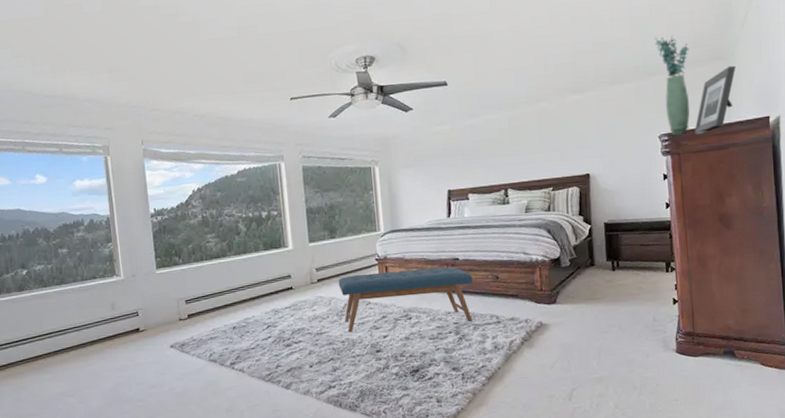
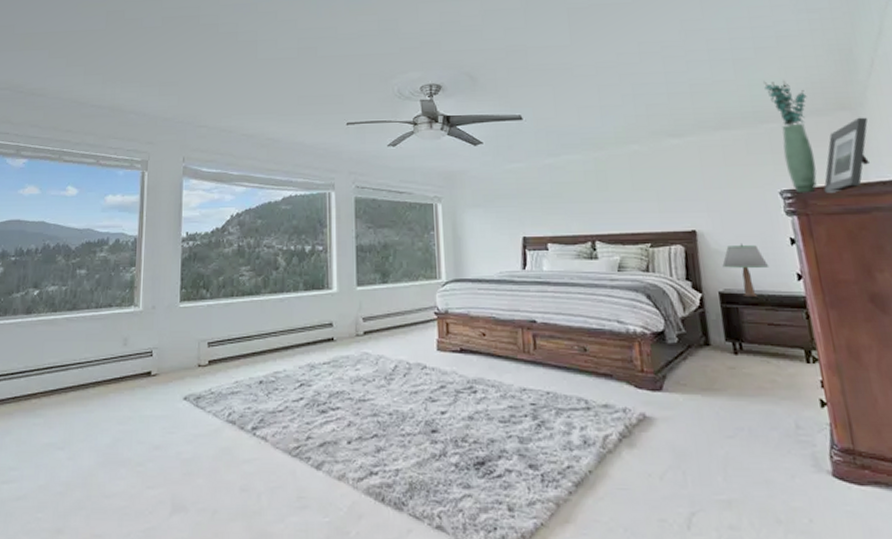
bench: present [338,266,473,333] -> none [388,330,555,404]
table lamp: none [608,181,645,226] -> present [722,242,770,298]

